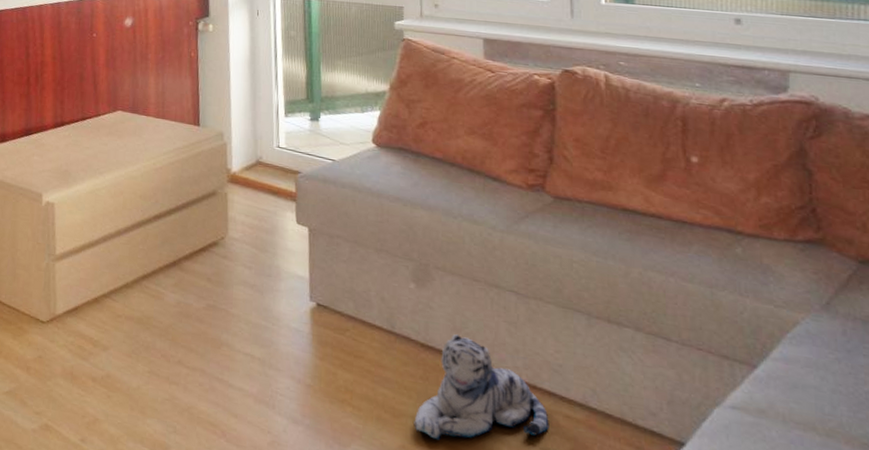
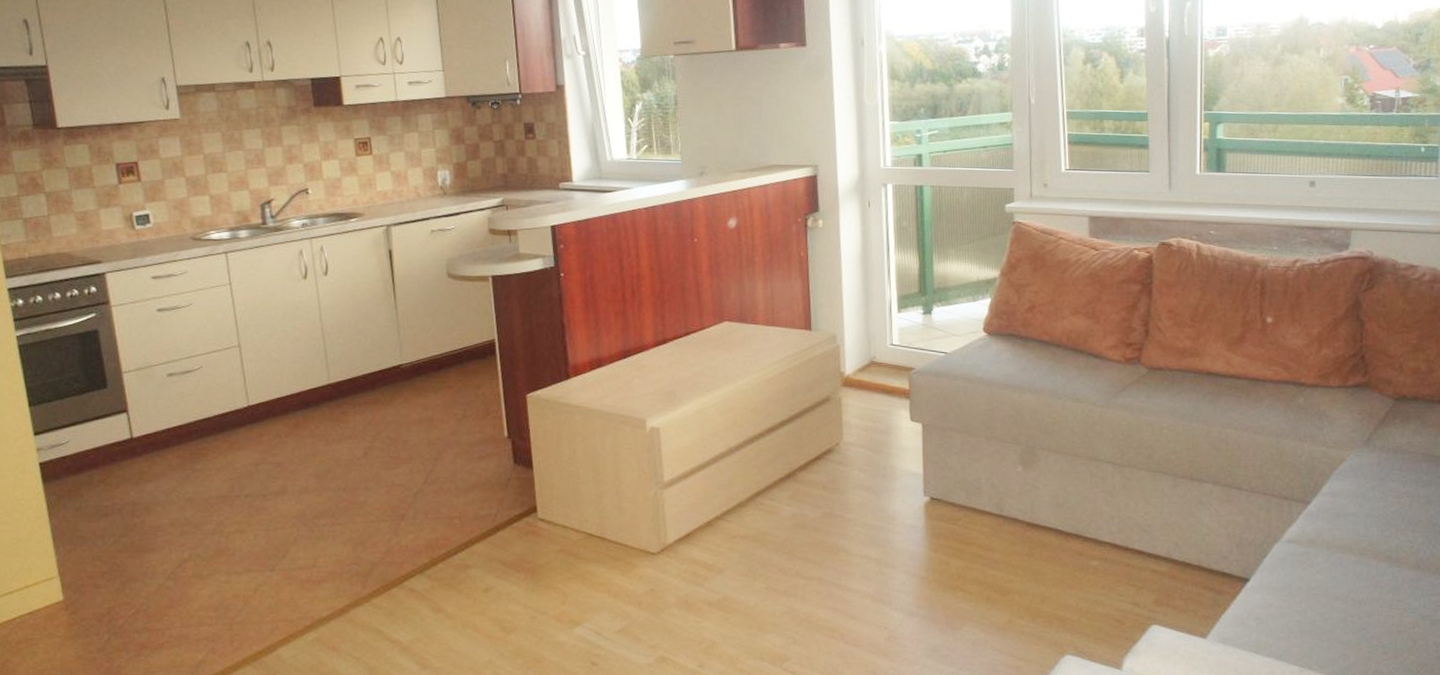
plush toy: present [414,334,549,440] -> none [1020,510,1138,610]

